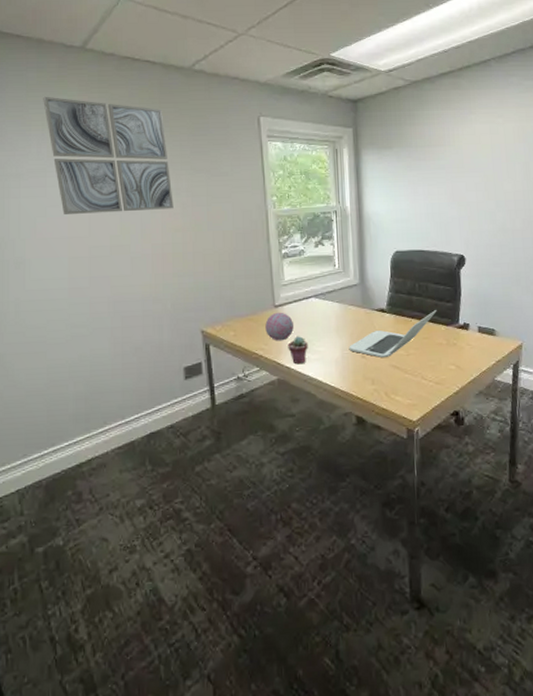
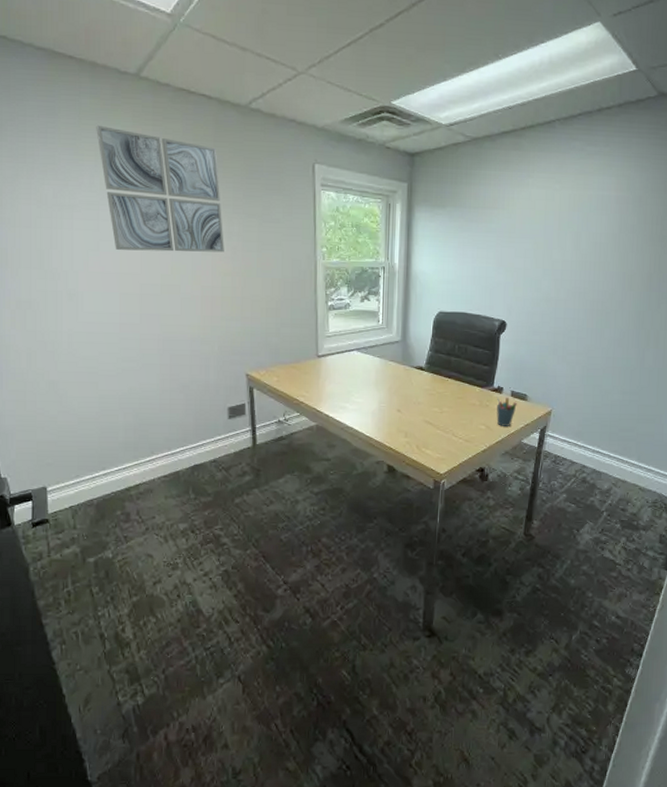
decorative orb: present [265,312,293,341] -> none [307,362,334,390]
potted succulent: present [288,336,308,365] -> none [328,387,347,413]
laptop: present [349,310,437,358] -> none [386,372,474,414]
pen holder: none [464,333,486,365] -> present [496,396,517,426]

